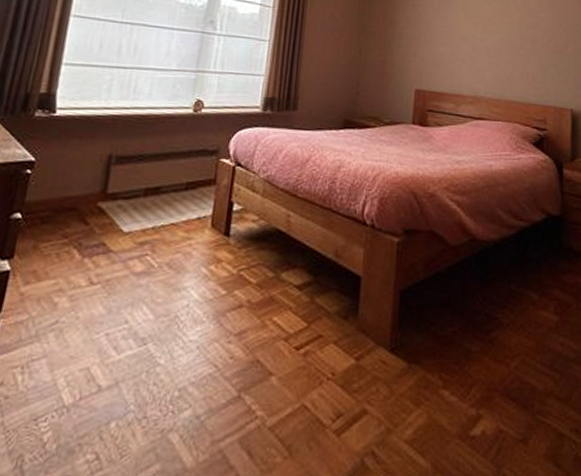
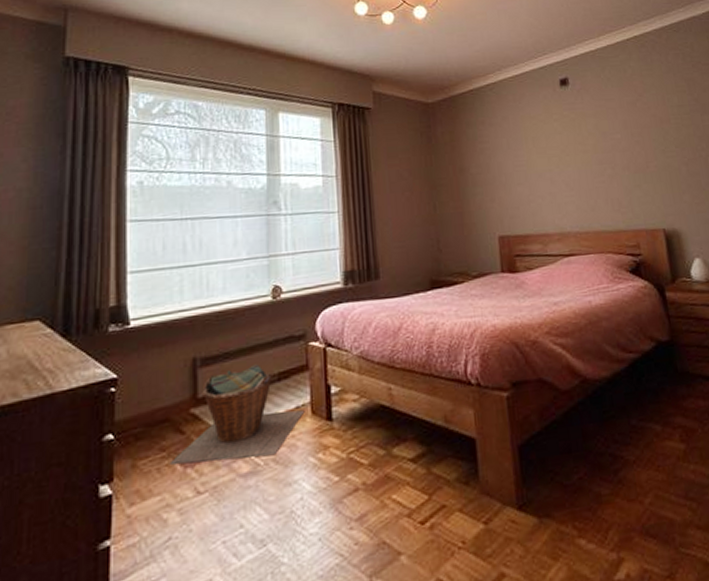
laundry basket: none [69,170,206,260] -> present [169,364,305,465]

